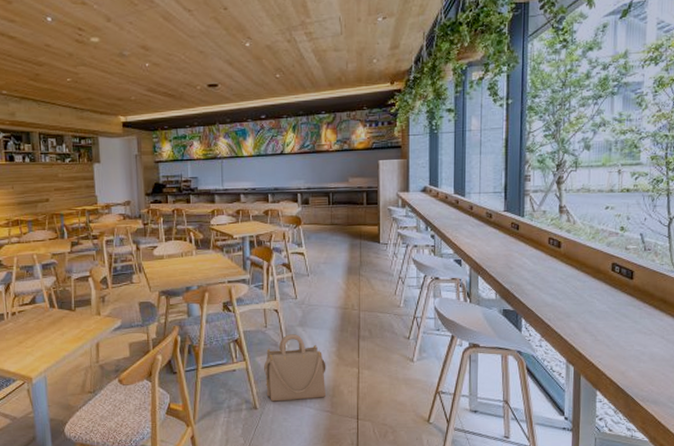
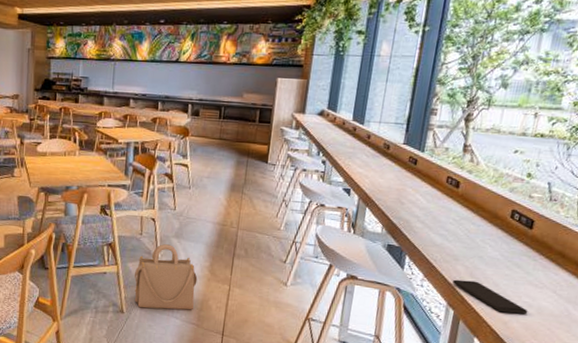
mobile phone: none [569,335,642,363] -> present [453,279,528,315]

